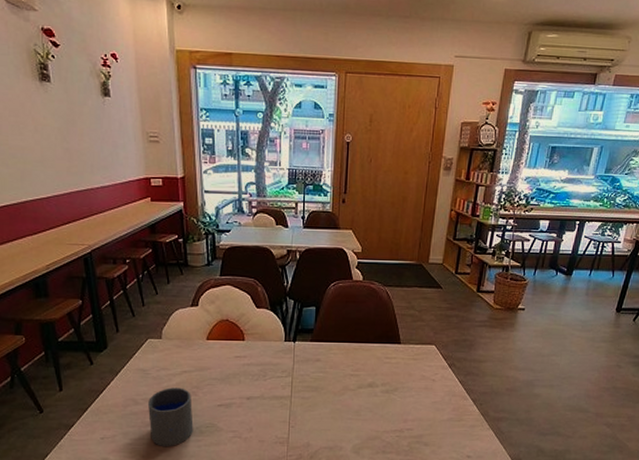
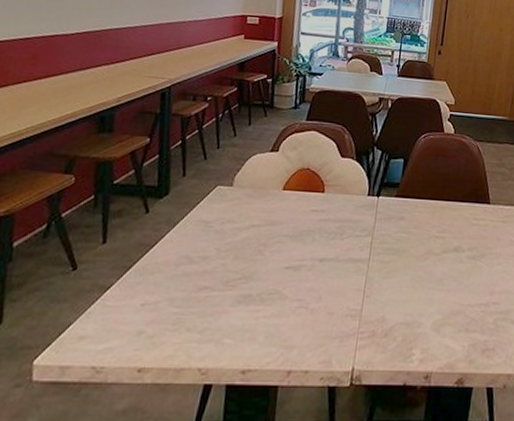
cup: present [148,387,193,446] -> none [201,244,257,317]

